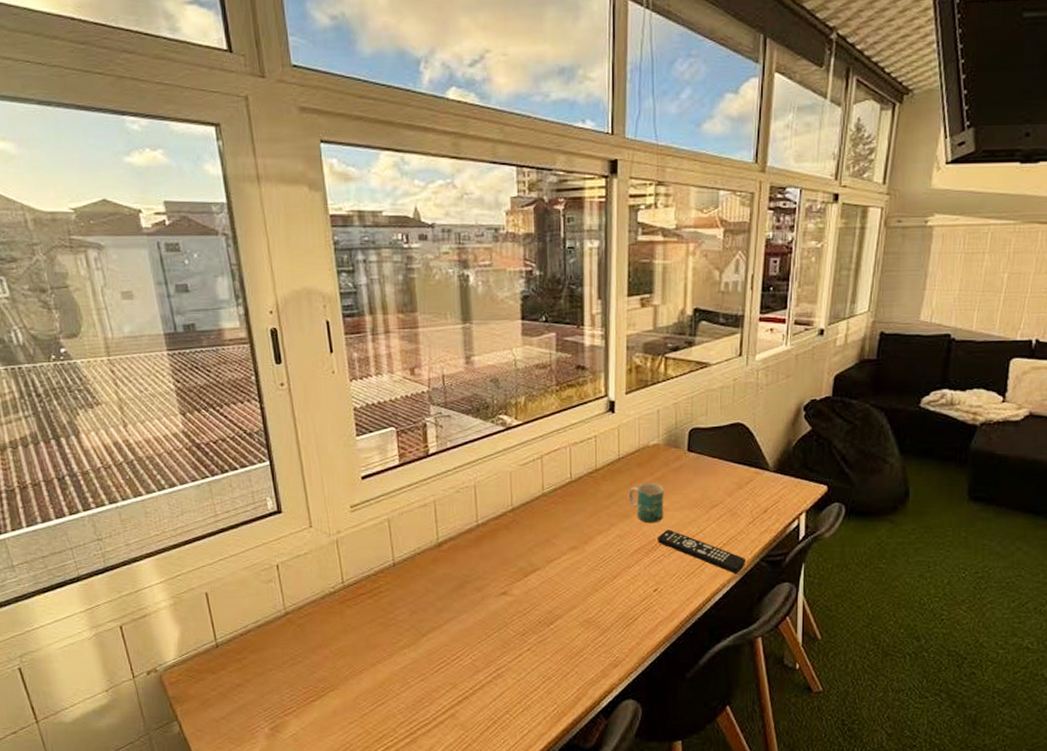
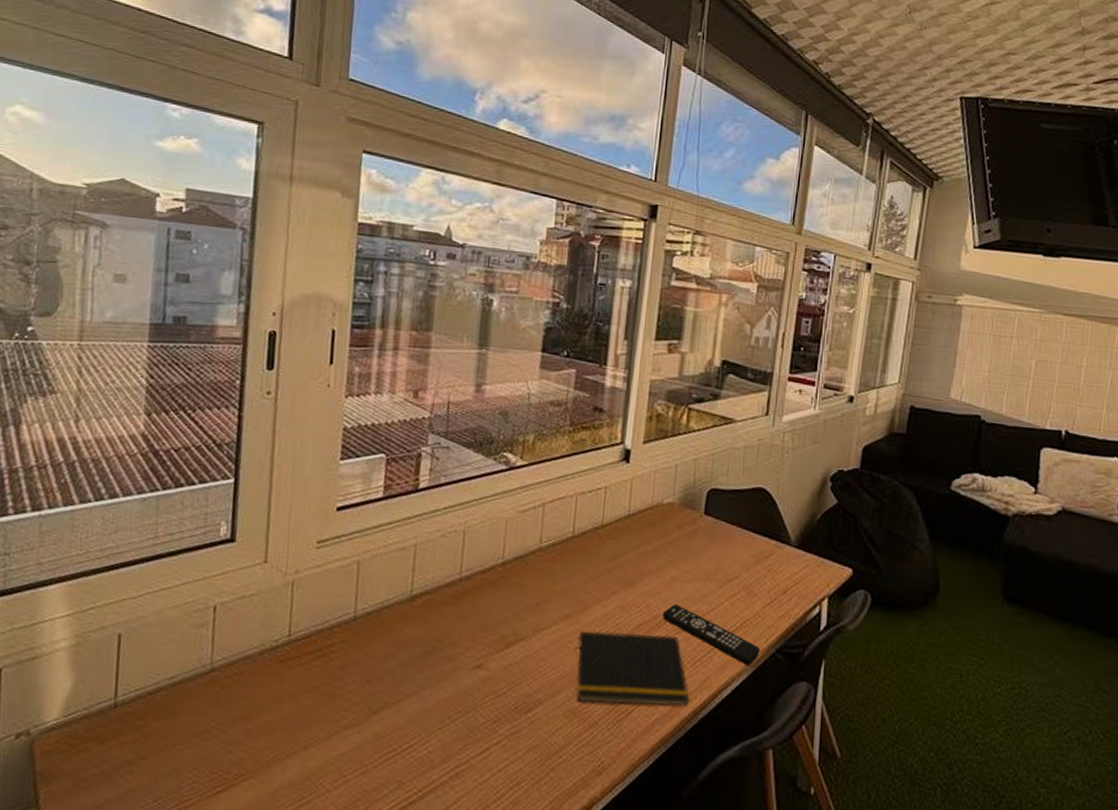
notepad: none [584,555,687,614] -> present [575,631,690,707]
mug: present [628,483,664,524] -> none [634,546,675,596]

